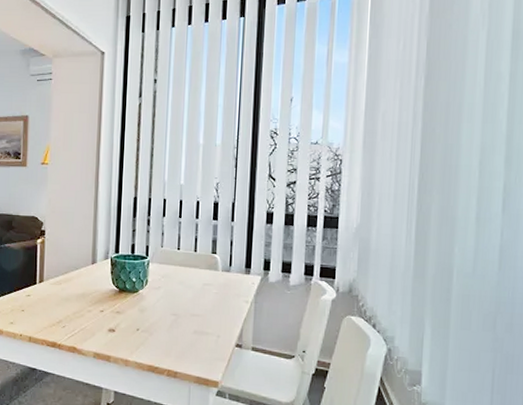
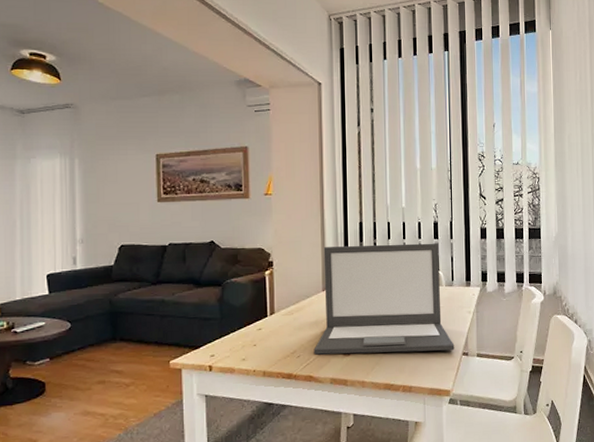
laptop: none [79,220,227,341] -> present [314,243,455,355]

